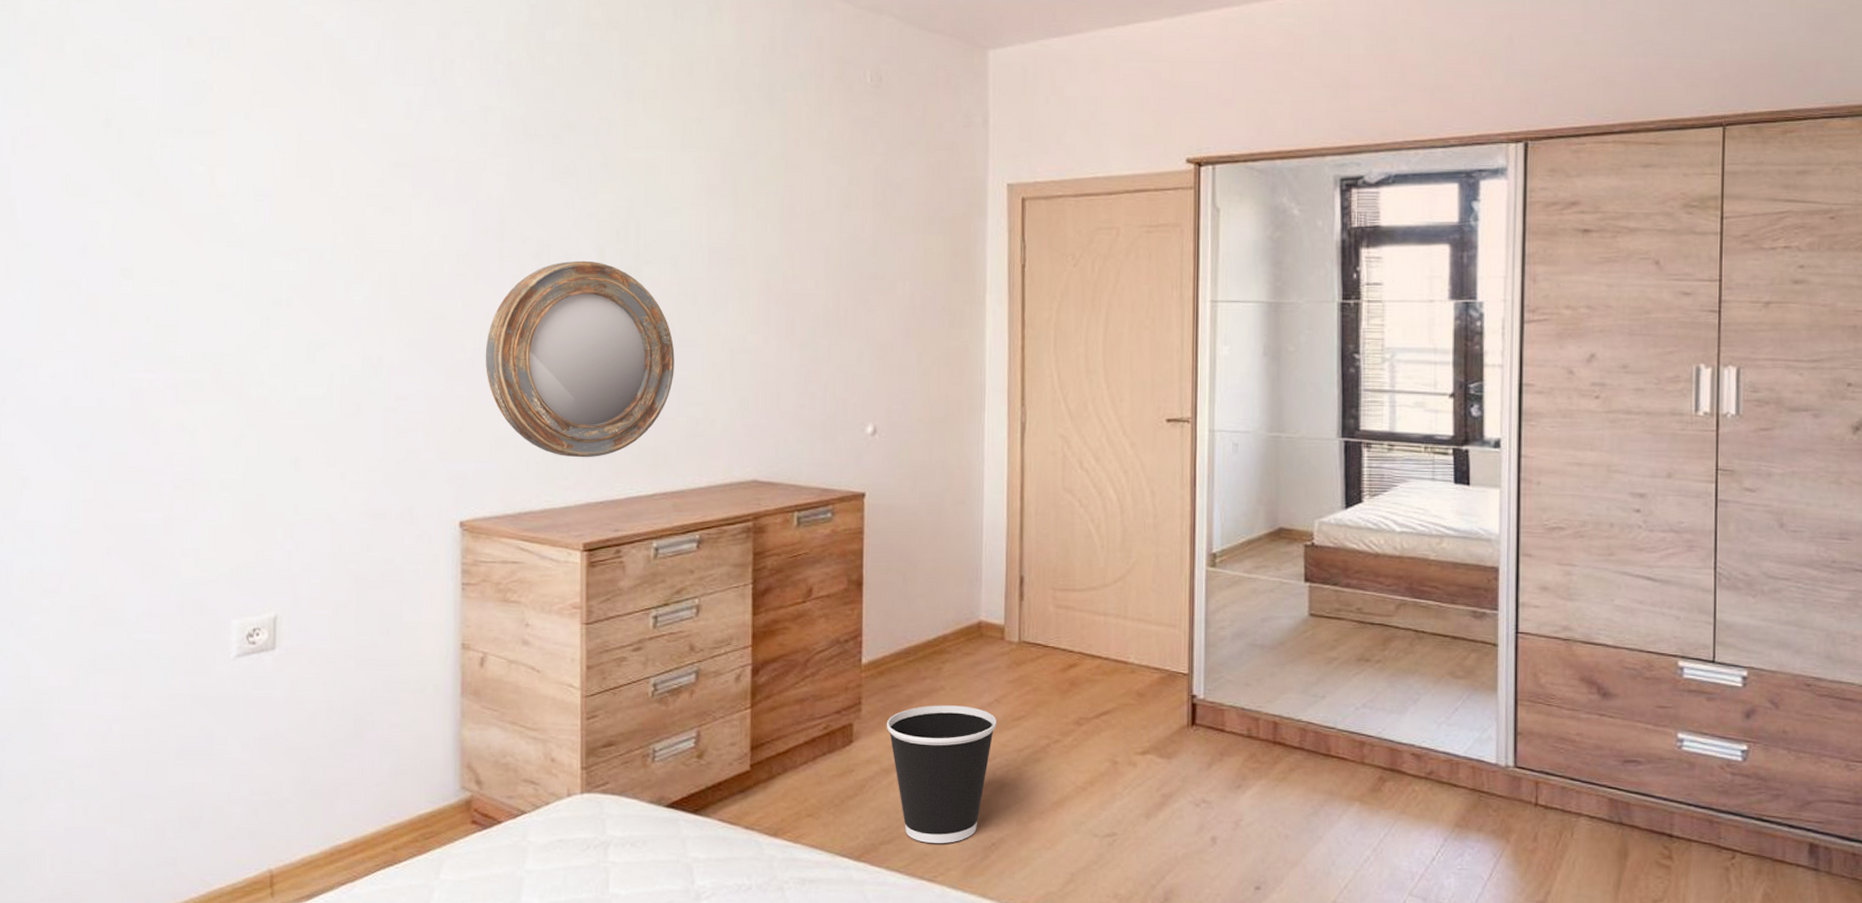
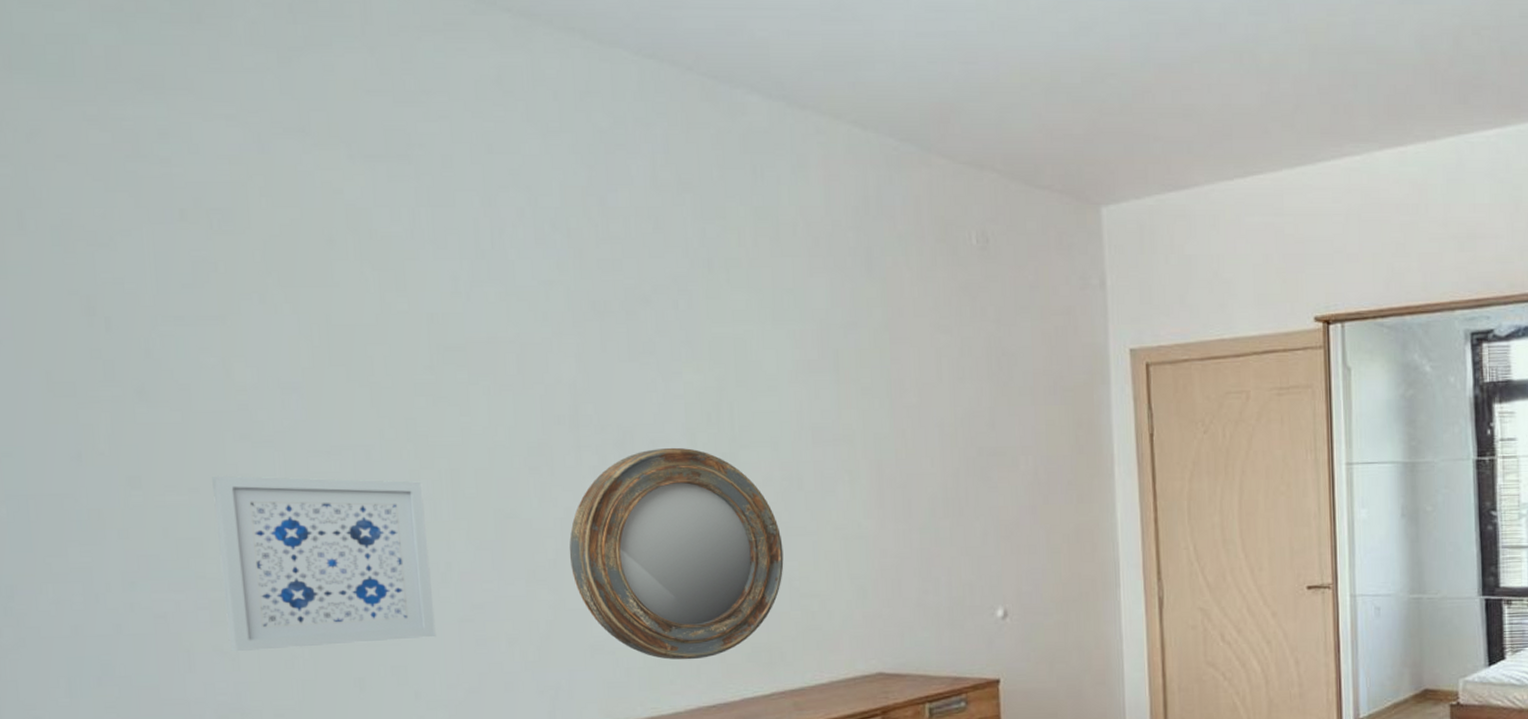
wall art: none [189,270,365,428] -> present [212,475,436,652]

